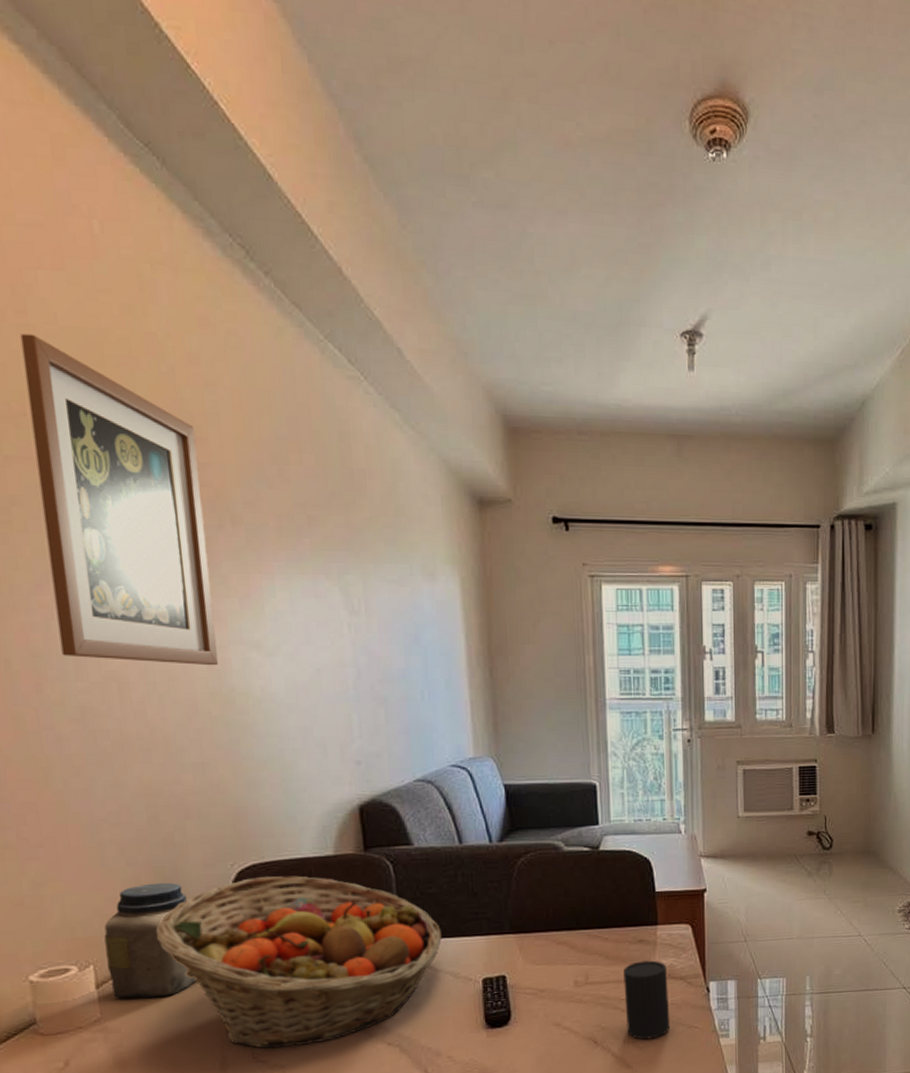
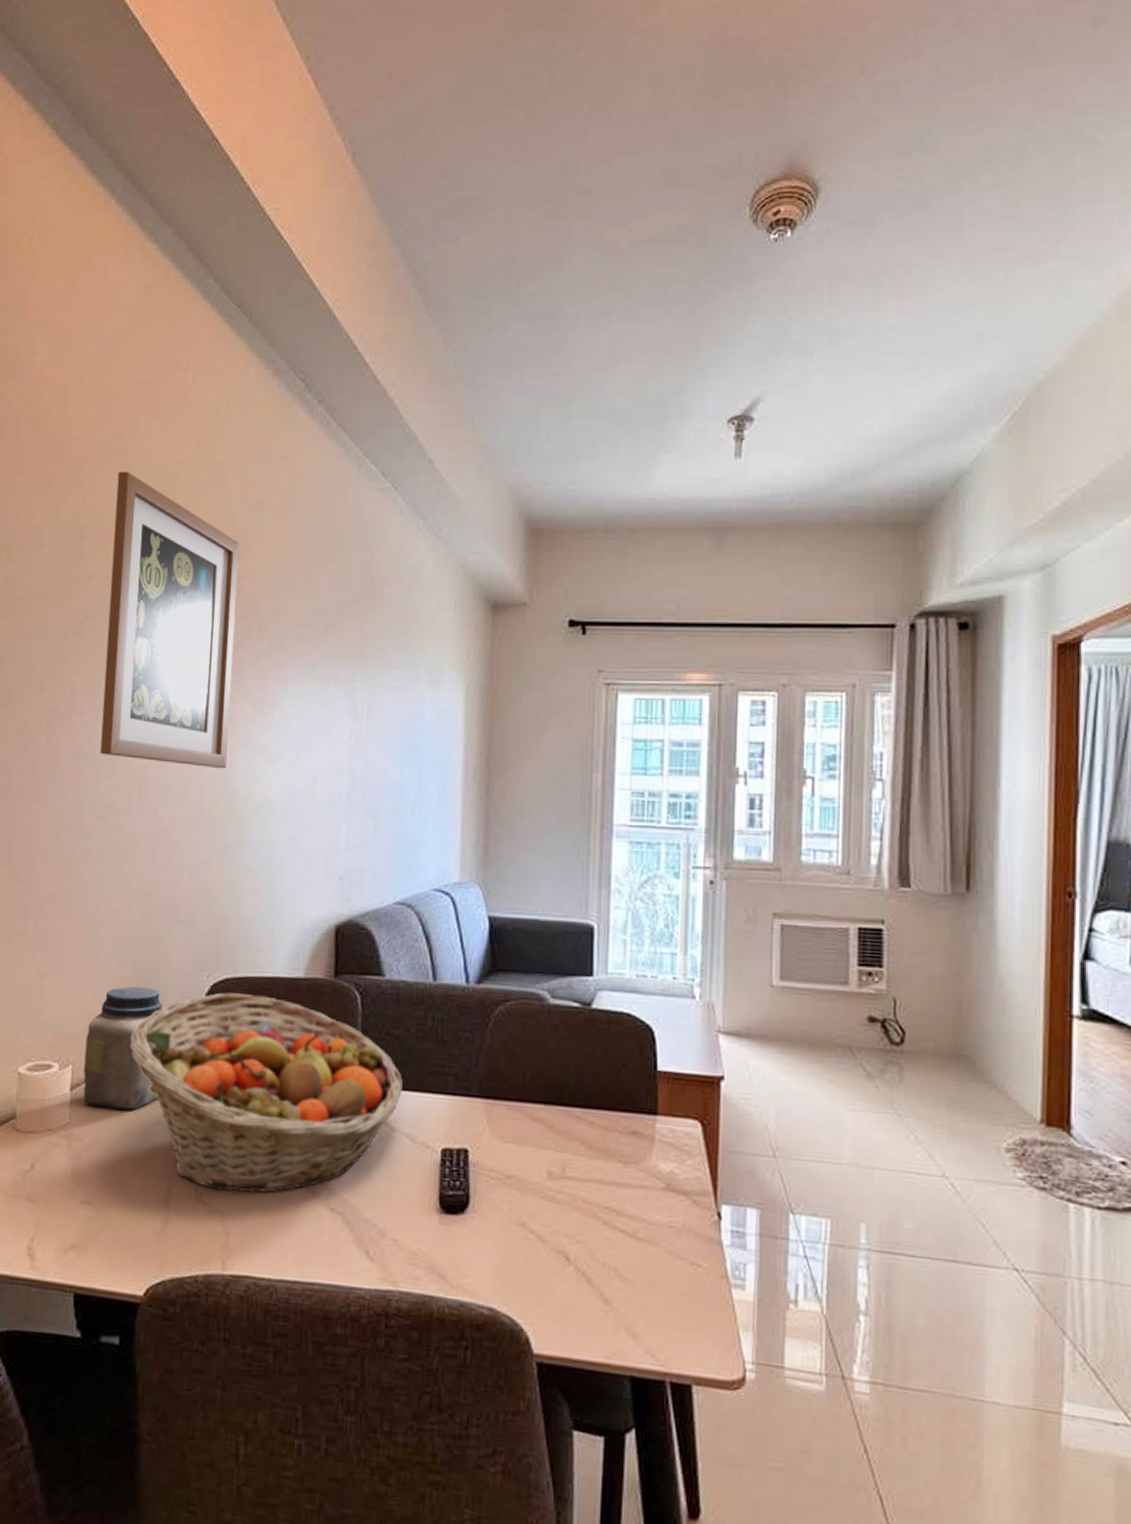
cup: present [623,960,671,1039] -> none [608,1159,666,1270]

